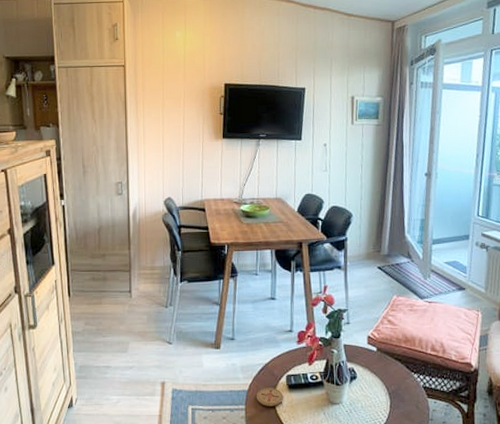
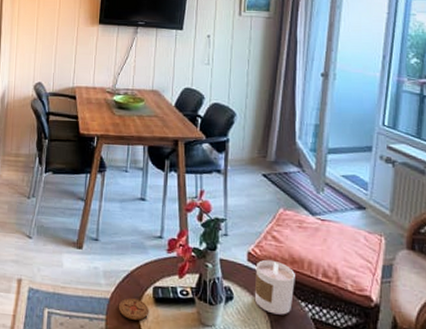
candle: none [374,341,409,387] -> present [254,259,295,315]

